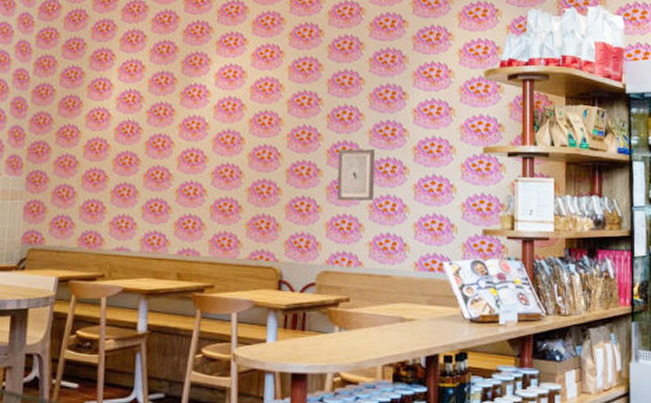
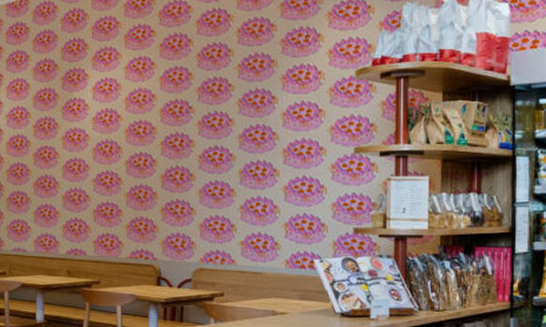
wall art: present [337,149,375,201] -> none [210,153,245,202]

